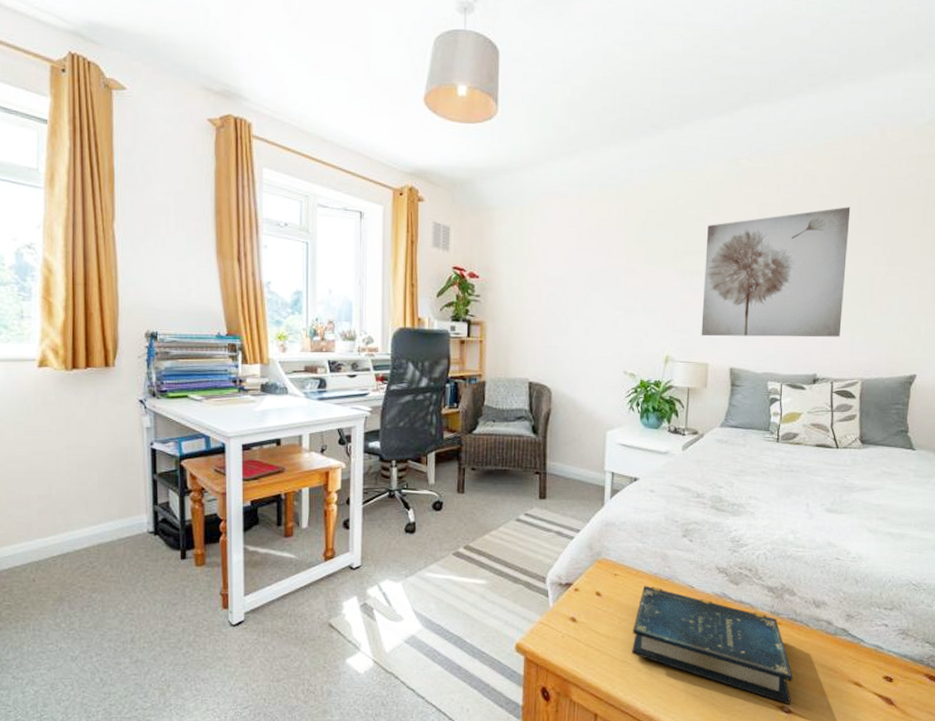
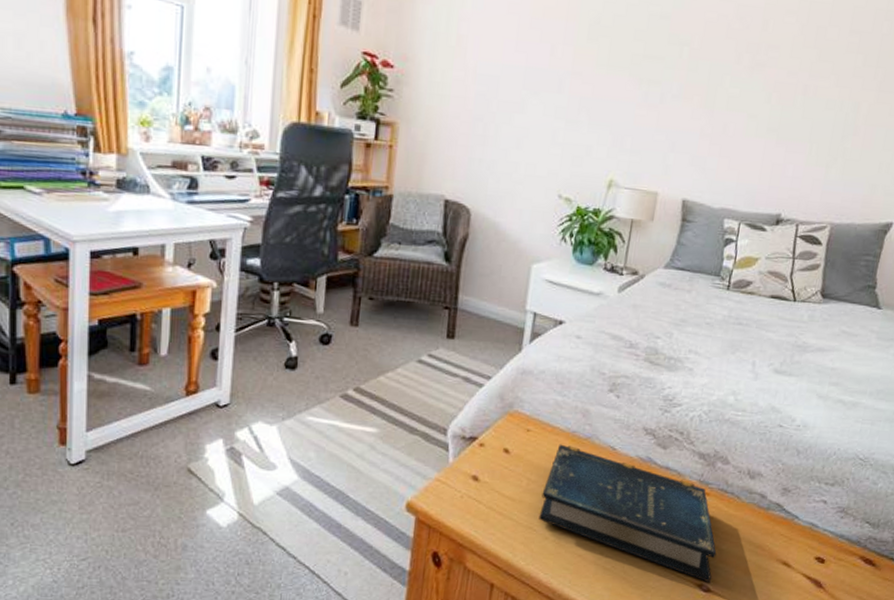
wall art: present [701,207,851,337] -> none [653,17,843,172]

